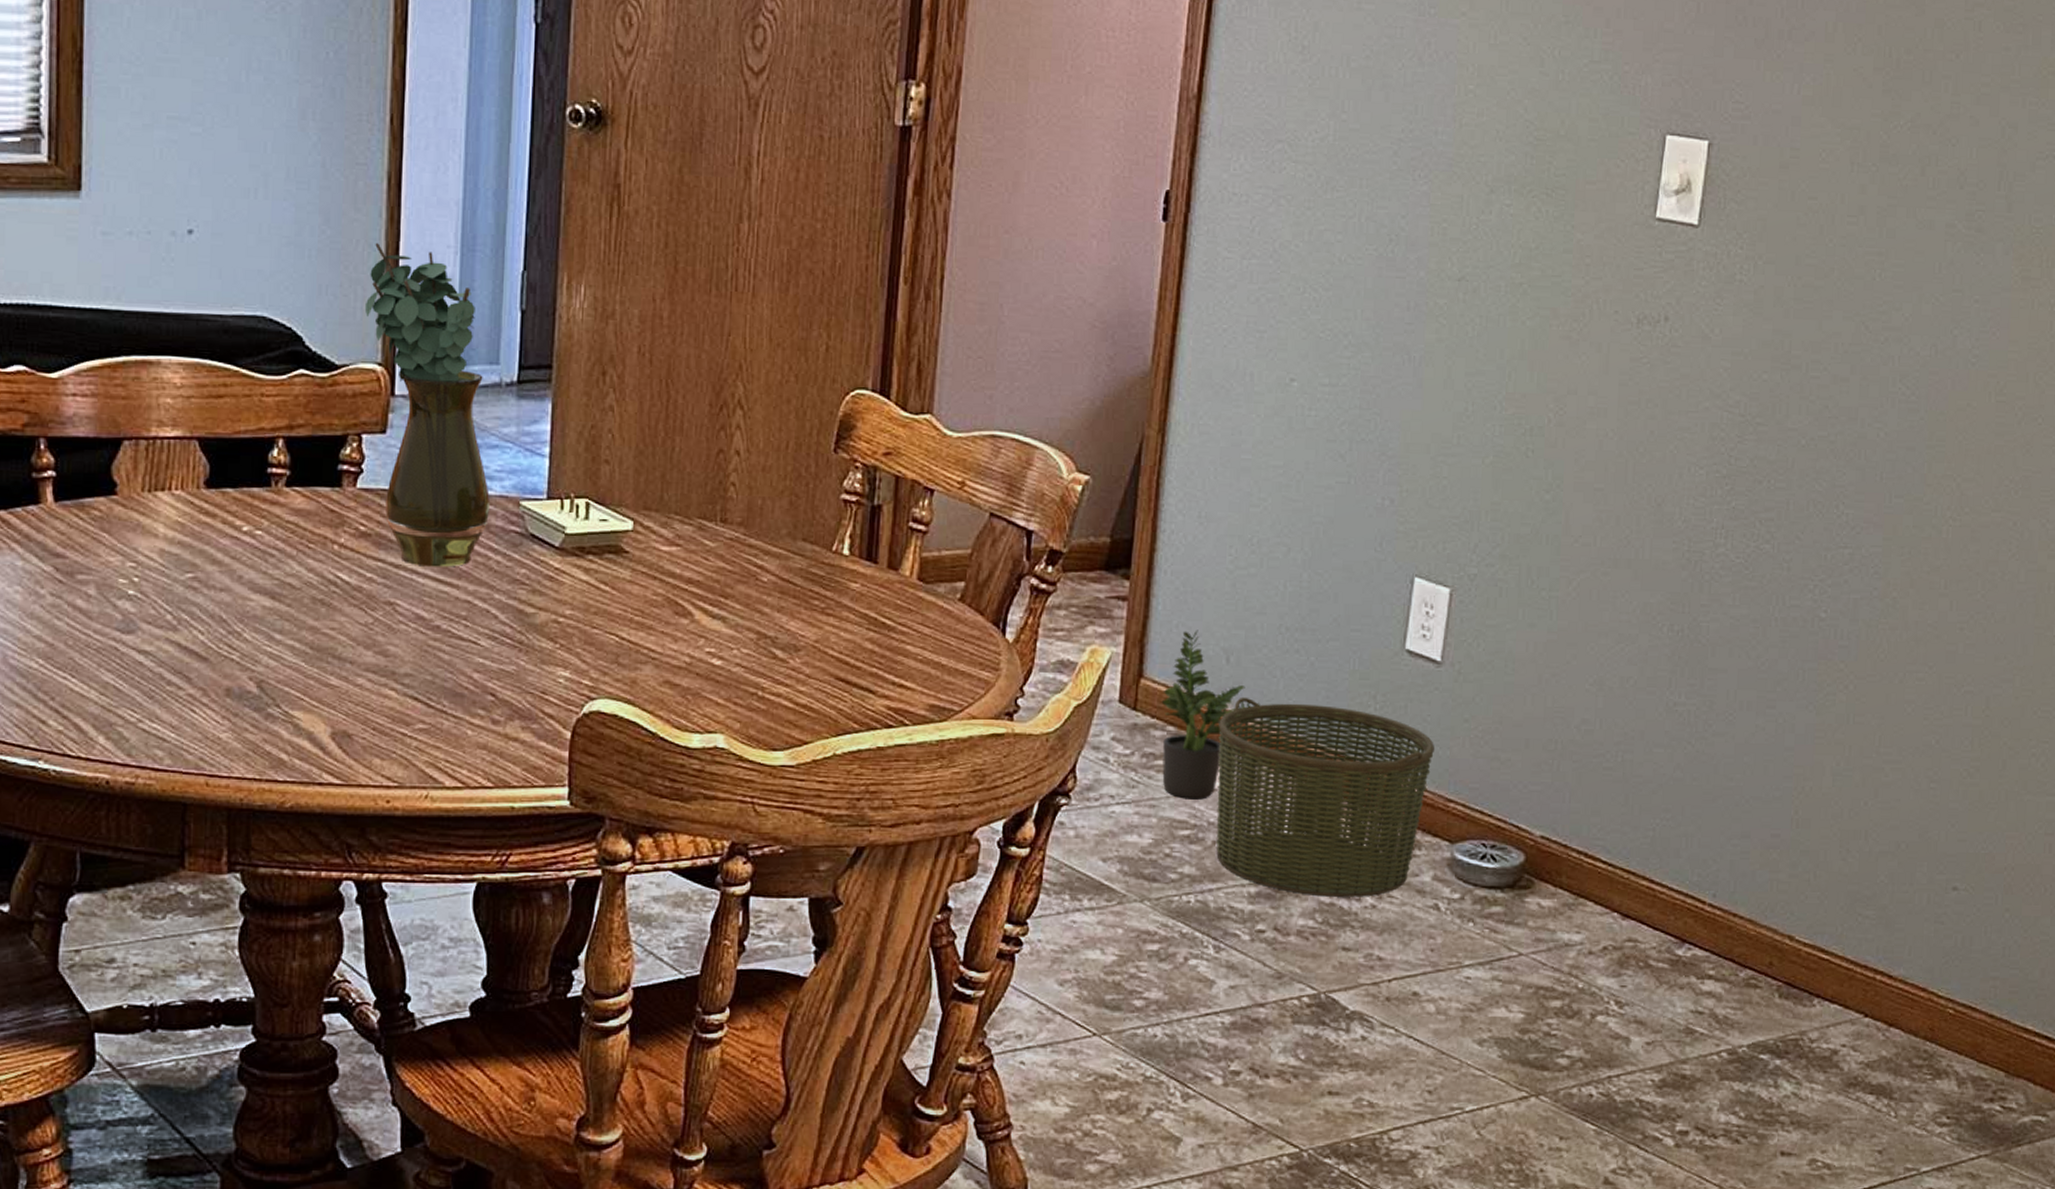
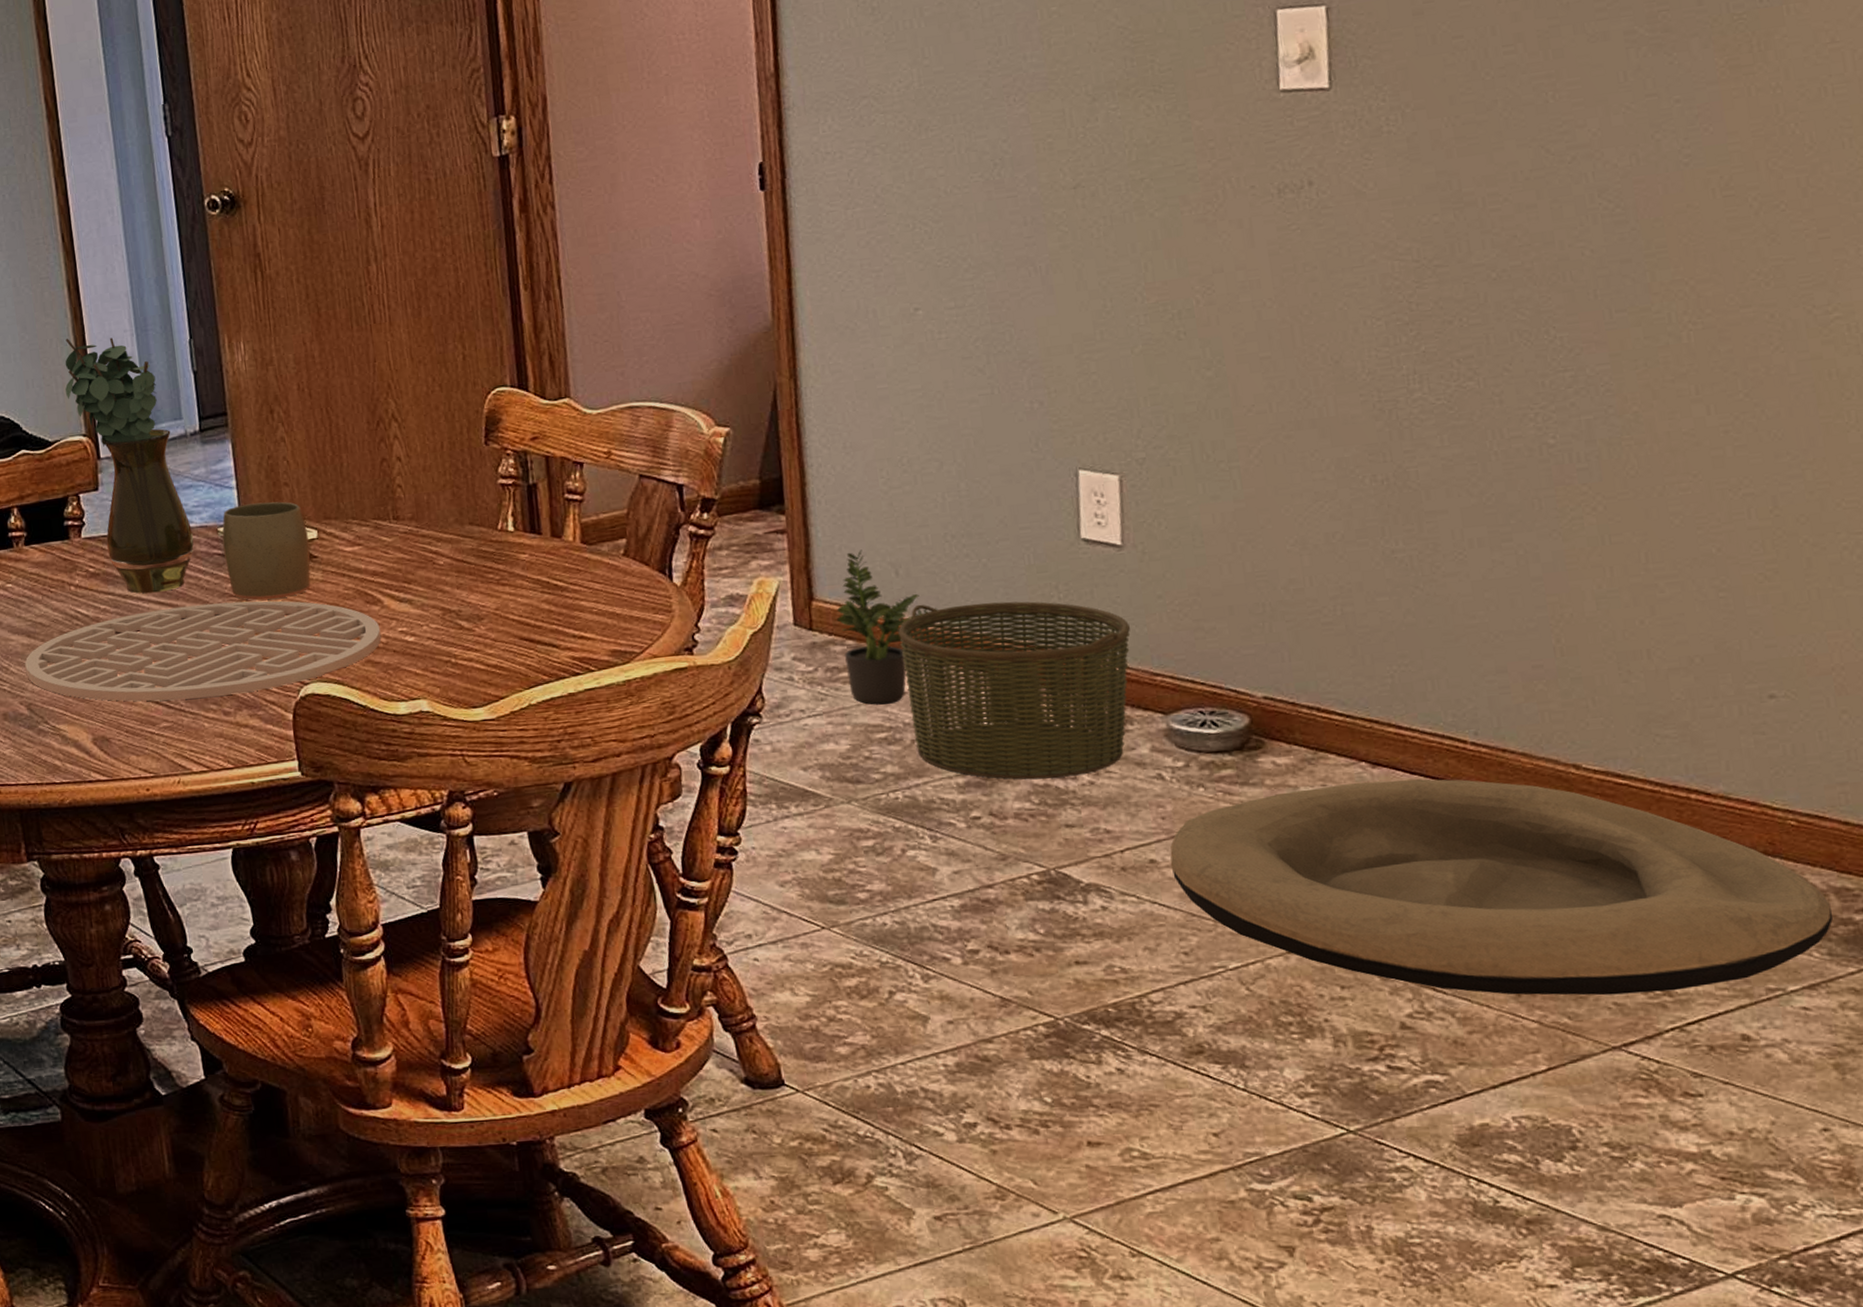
placemat: none [262,587,686,701] -> present [25,600,382,702]
mug: none [522,478,622,594] -> present [222,501,311,600]
dog bed: none [1431,933,1967,1164] -> present [1170,779,1833,996]

